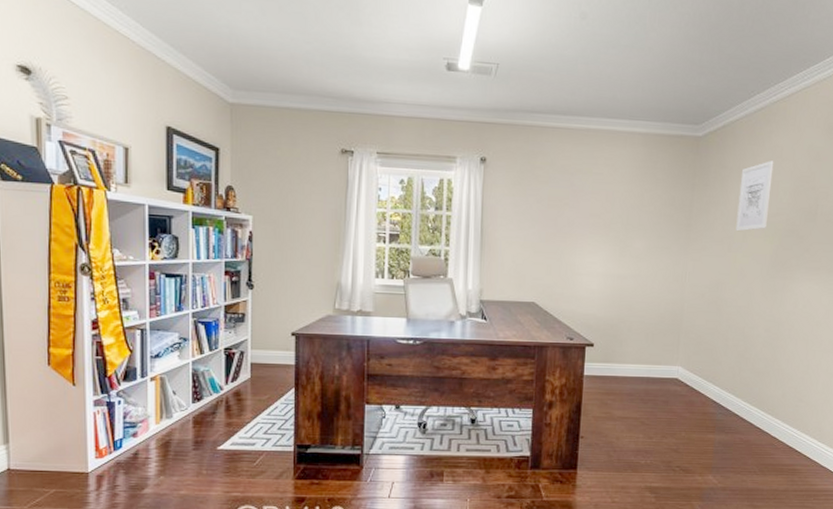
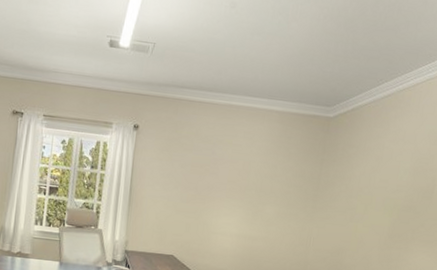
wall art: present [736,161,774,232] -> none [358,142,397,204]

